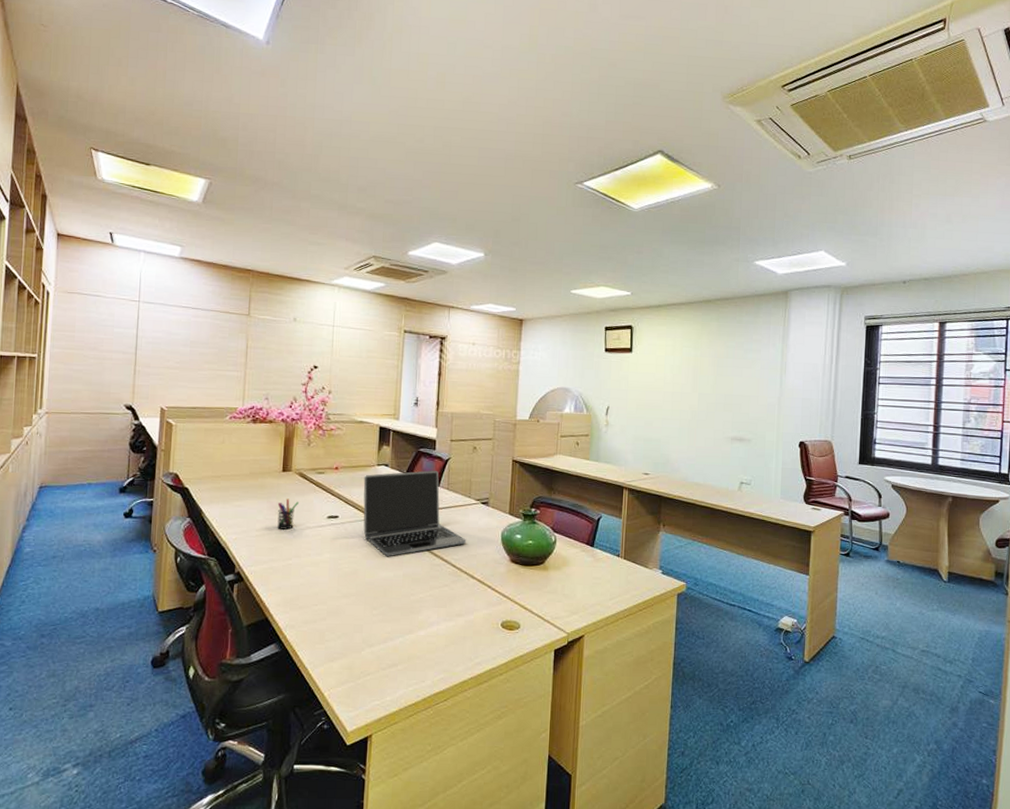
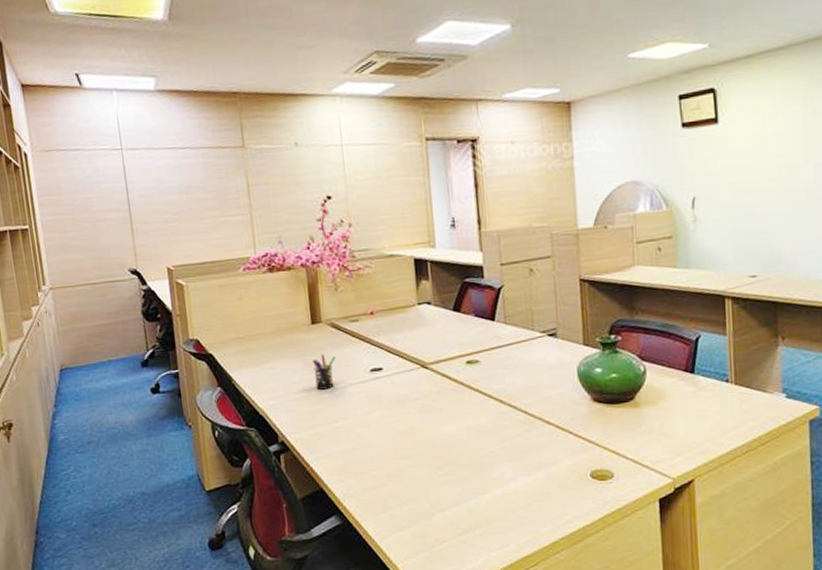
laptop: present [363,470,466,557] -> none [404,302,536,409]

